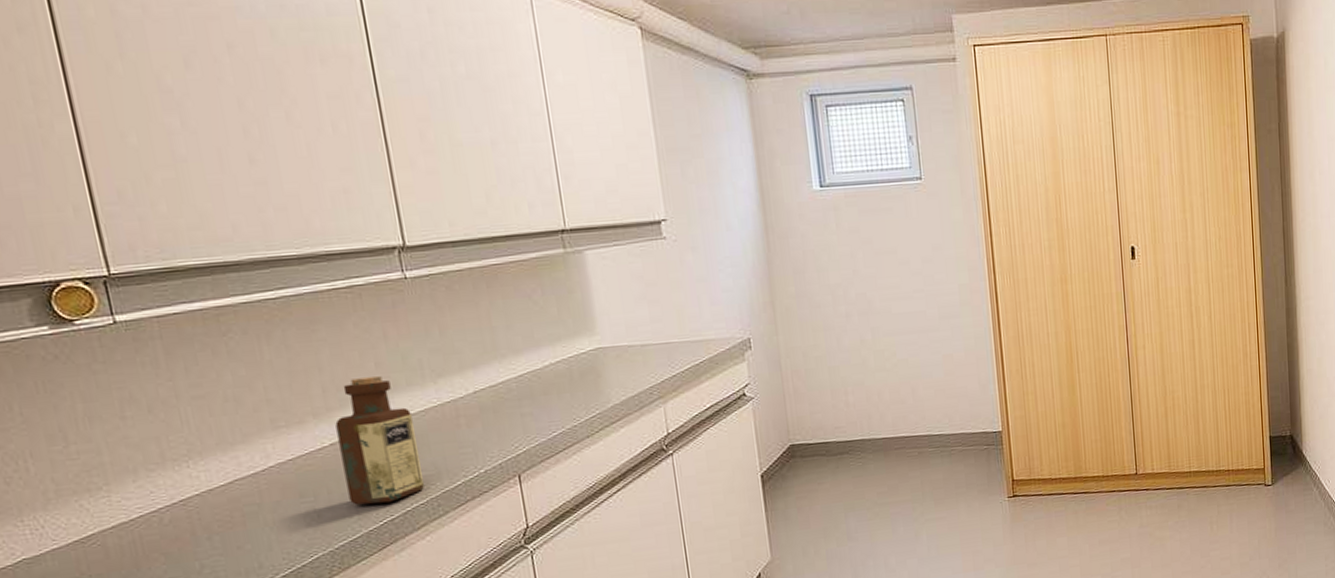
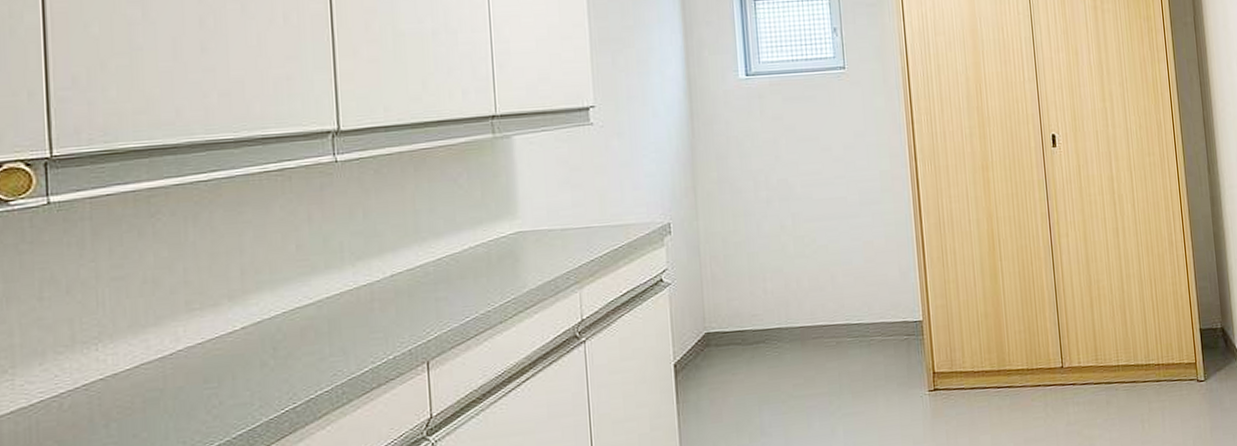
bottle: present [335,376,424,505] -> none [249,259,330,392]

